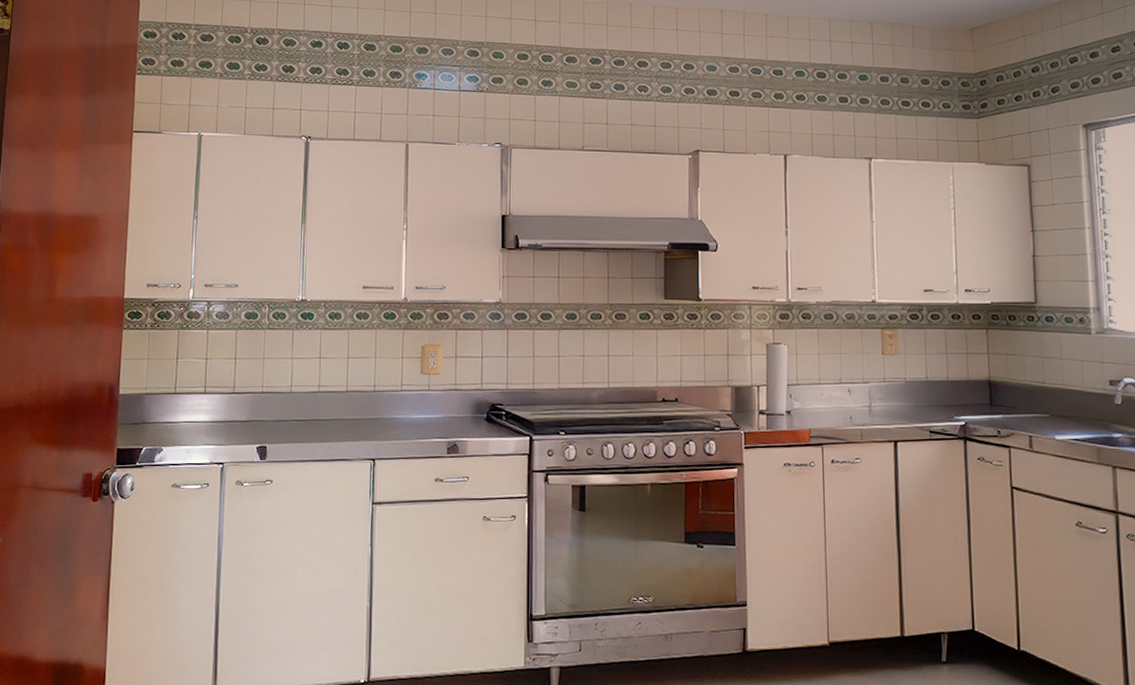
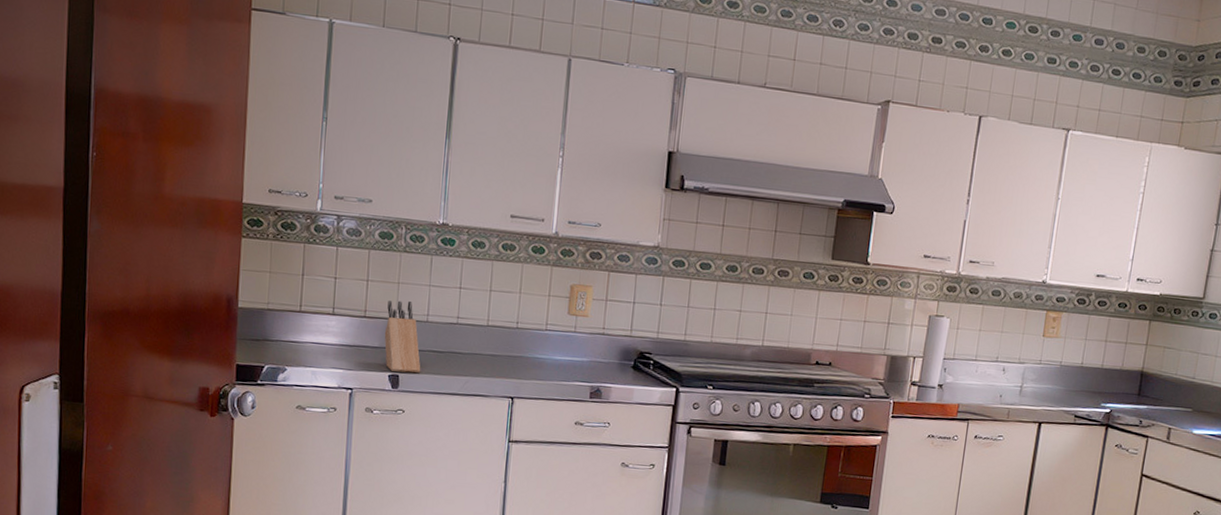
knife block: none [252,375,287,443] -> present [384,300,421,374]

